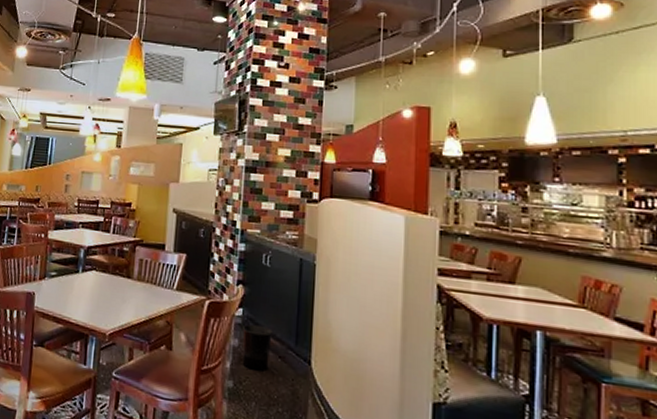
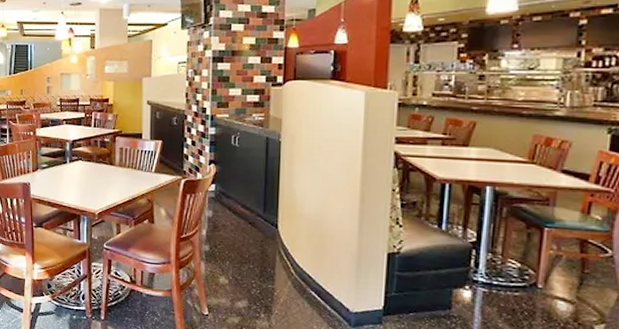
waste bin: present [242,324,272,371] -> none [216,197,243,236]

